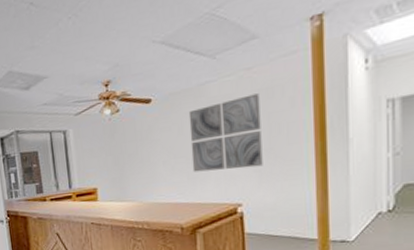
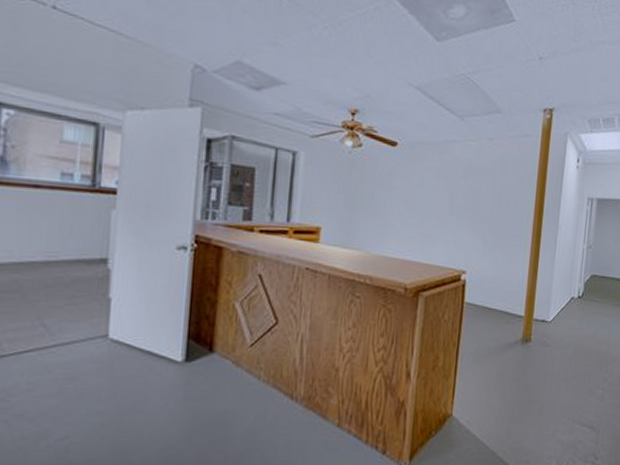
wall art: present [188,93,263,172] -> none [426,164,496,237]

